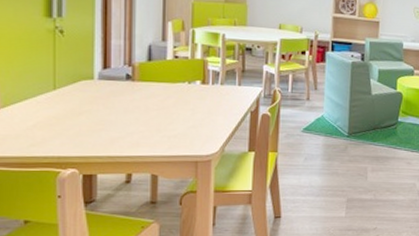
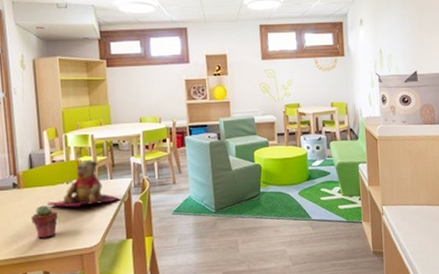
potted succulent: none [143,103,175,139] -> present [31,205,59,239]
teddy bear: none [164,60,248,111] -> present [47,159,121,207]

